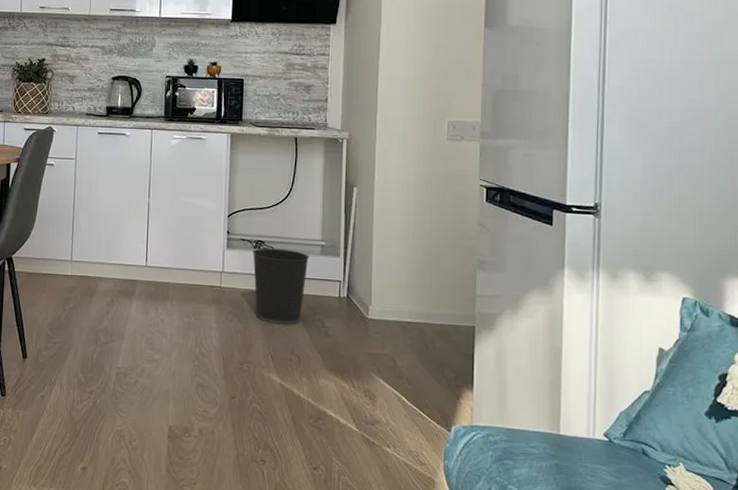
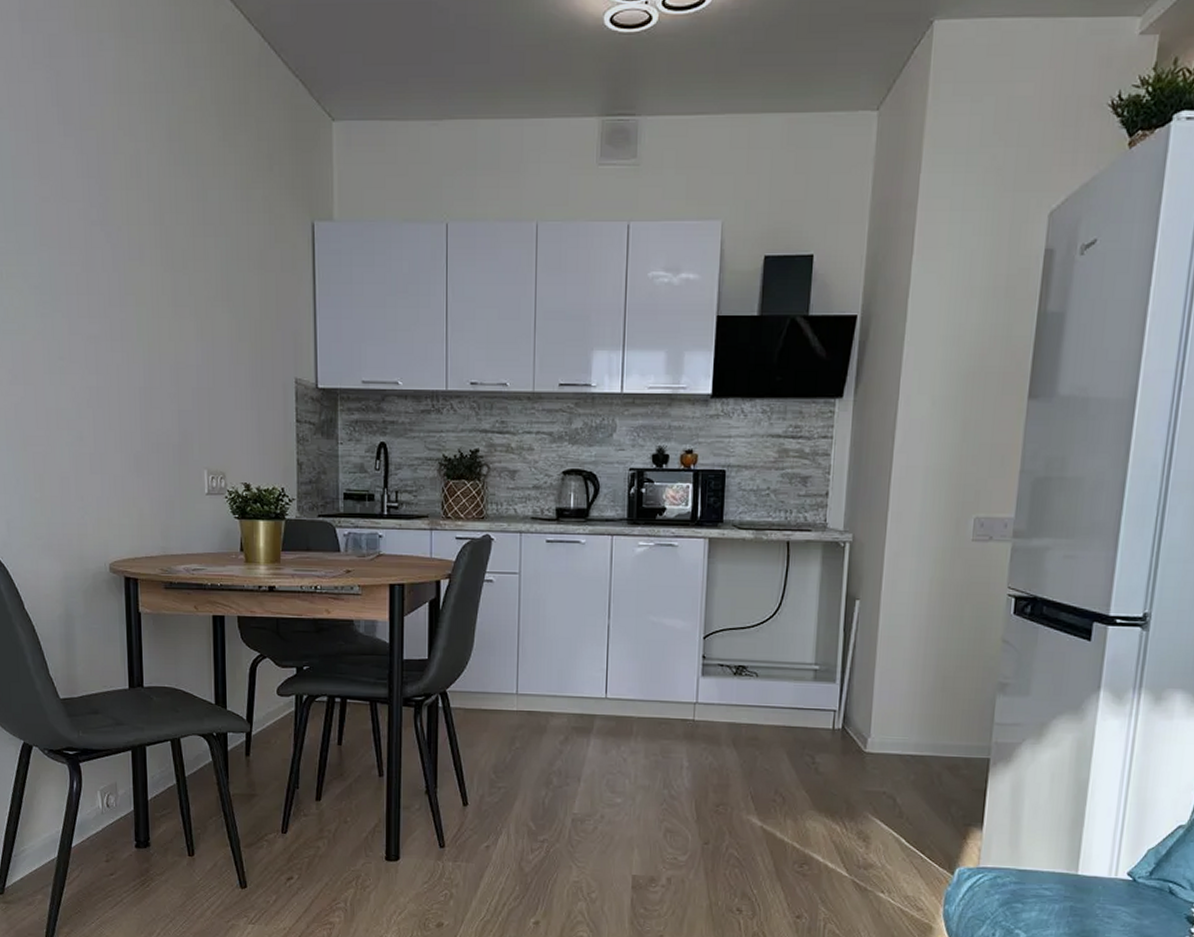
wastebasket: present [253,248,309,325] -> none [732,674,799,762]

